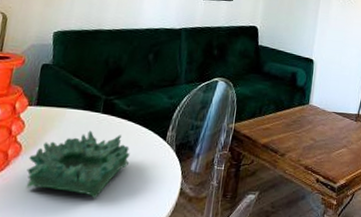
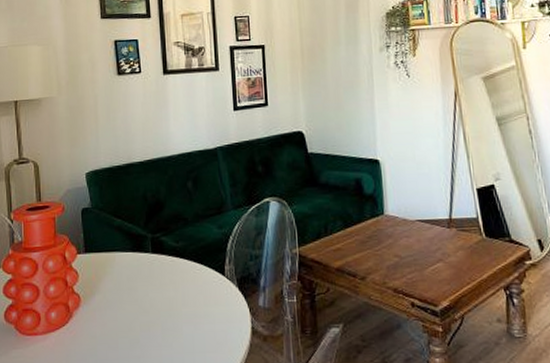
decorative bowl: present [26,130,130,198] -> none [89,273,190,345]

